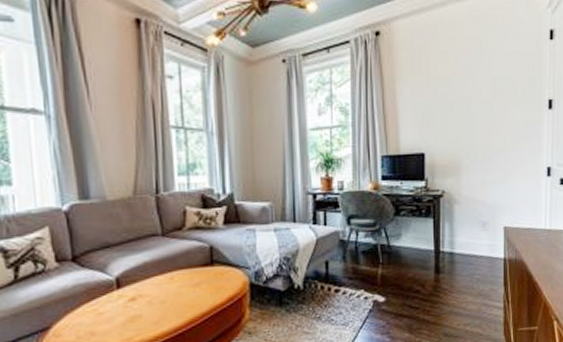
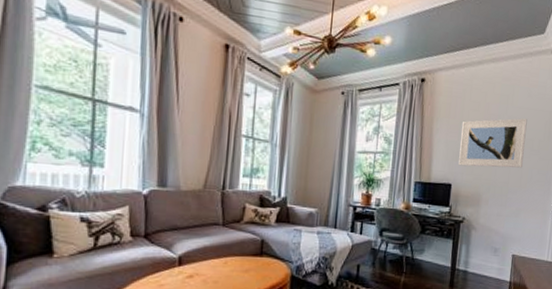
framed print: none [429,65,506,131] -> present [458,118,527,168]

